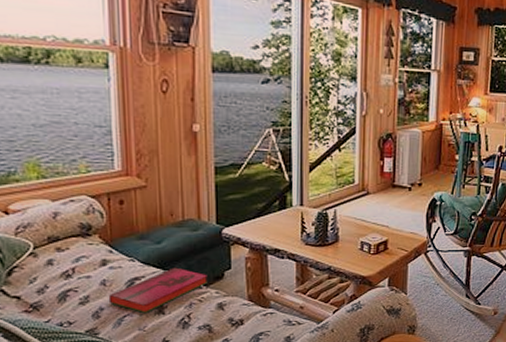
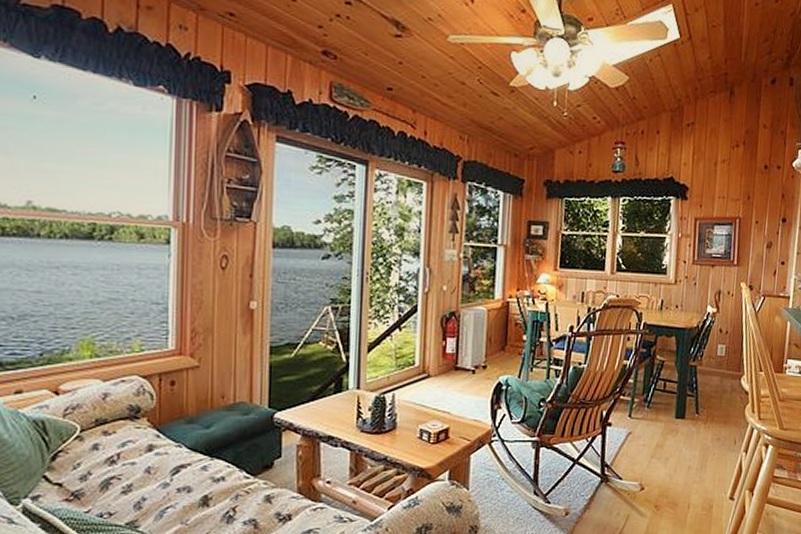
hardback book: present [108,267,207,314] -> none [151,454,256,506]

